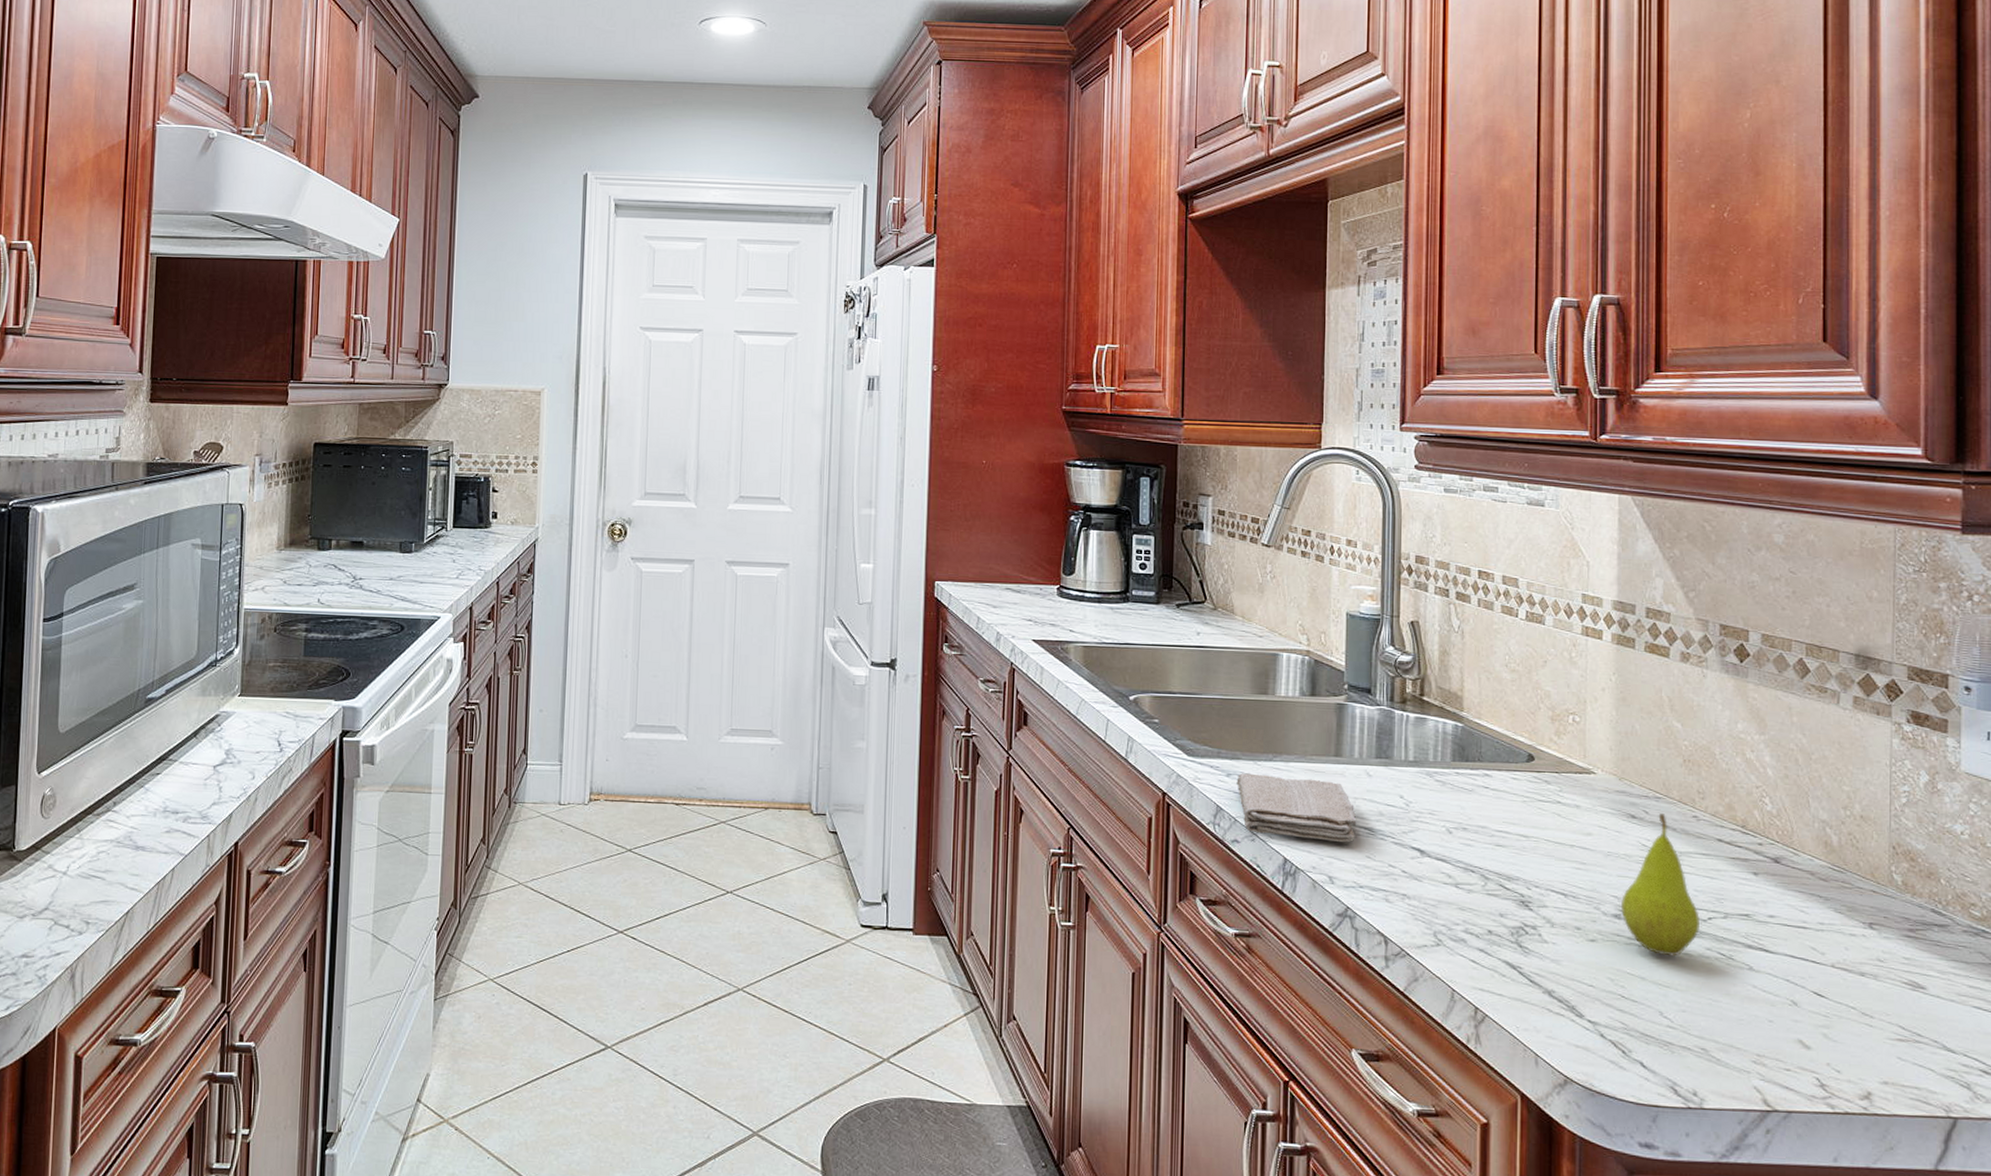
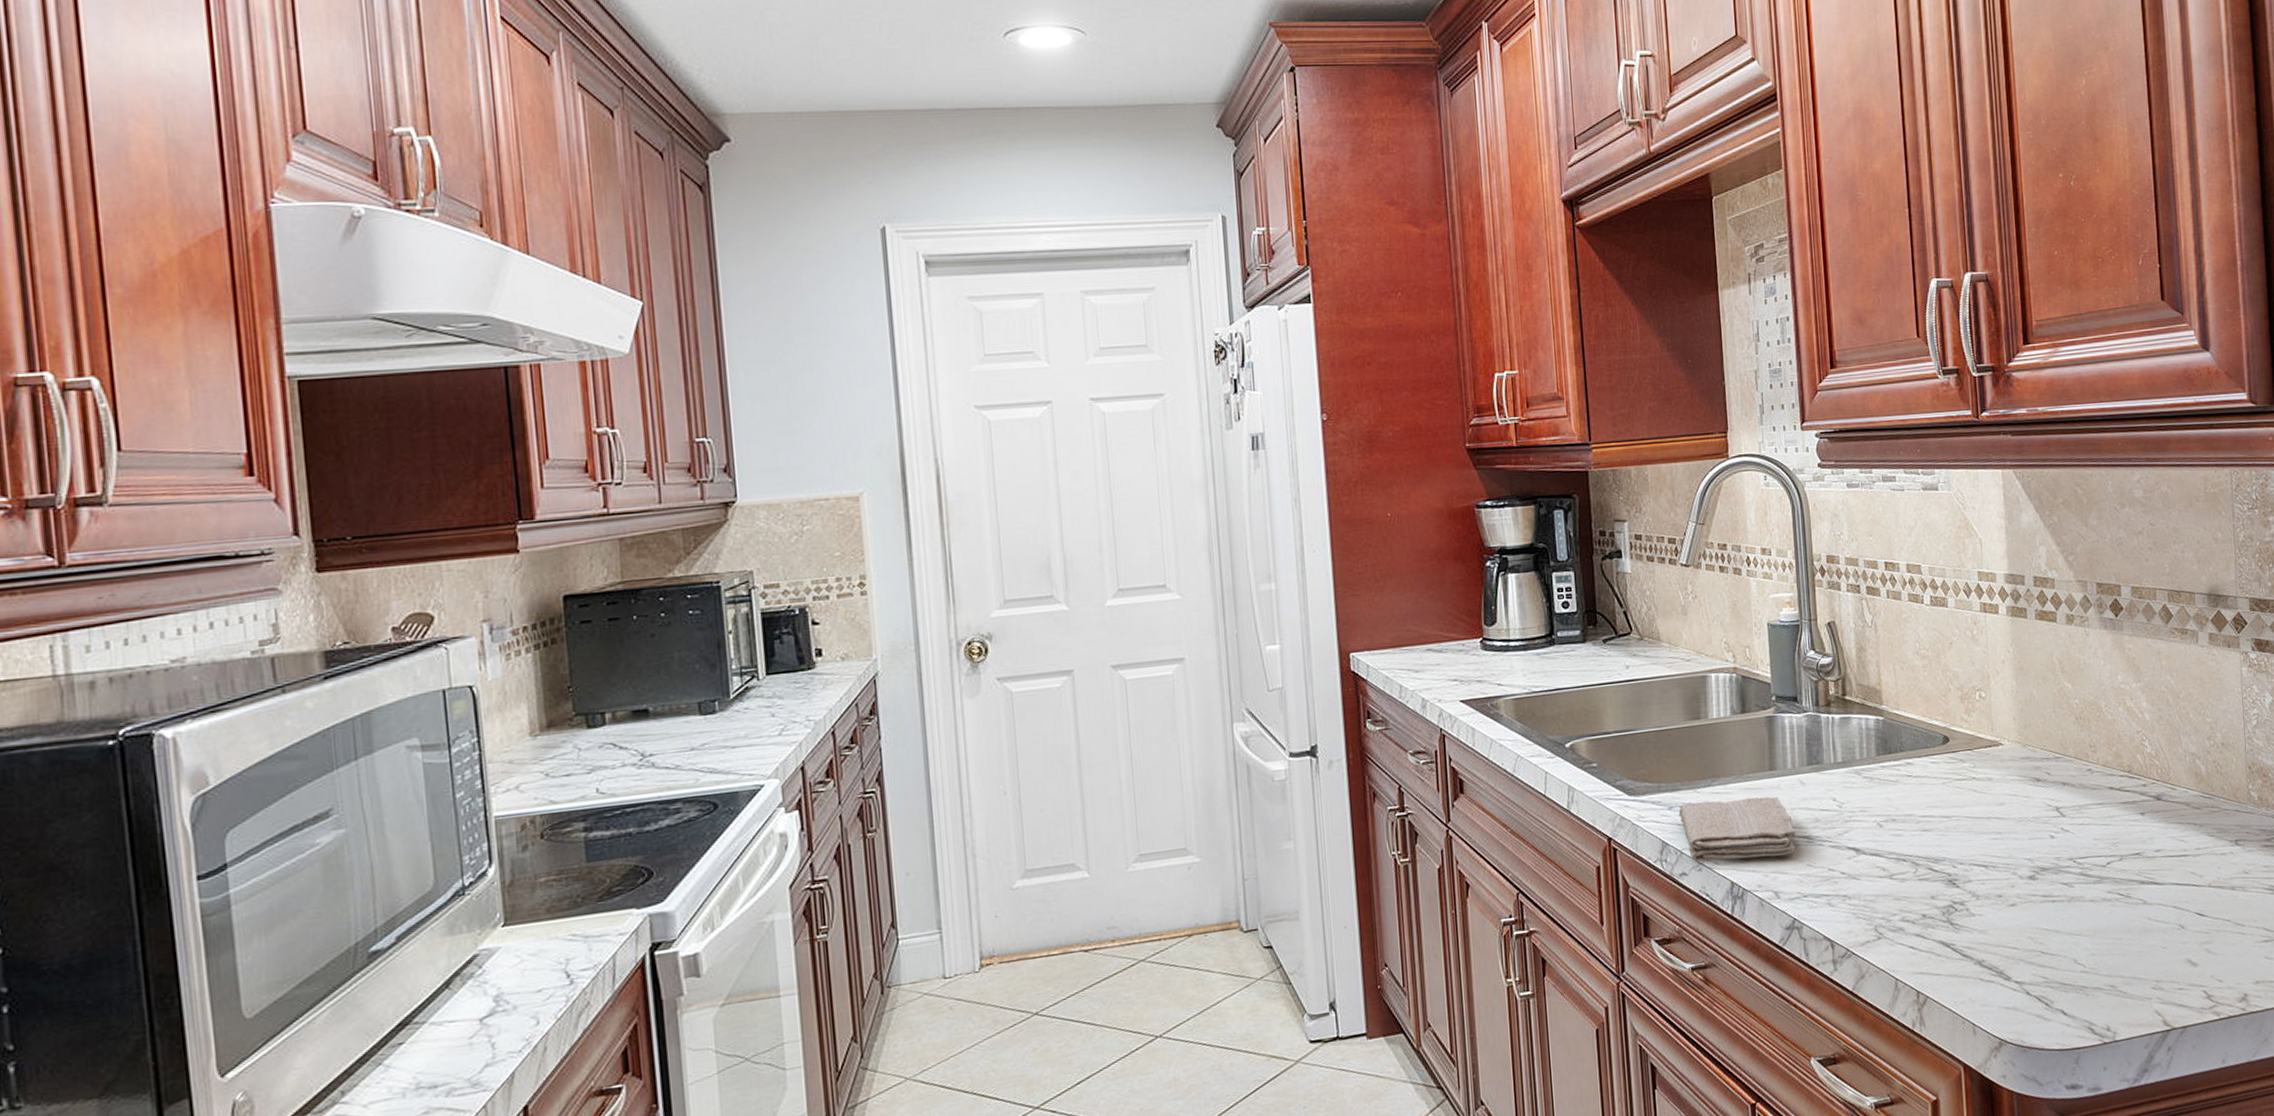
fruit: present [1621,813,1700,957] -> none [2034,772,2101,906]

